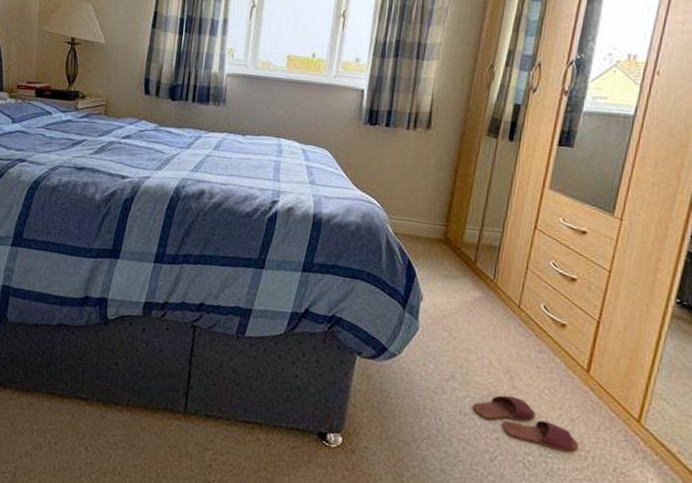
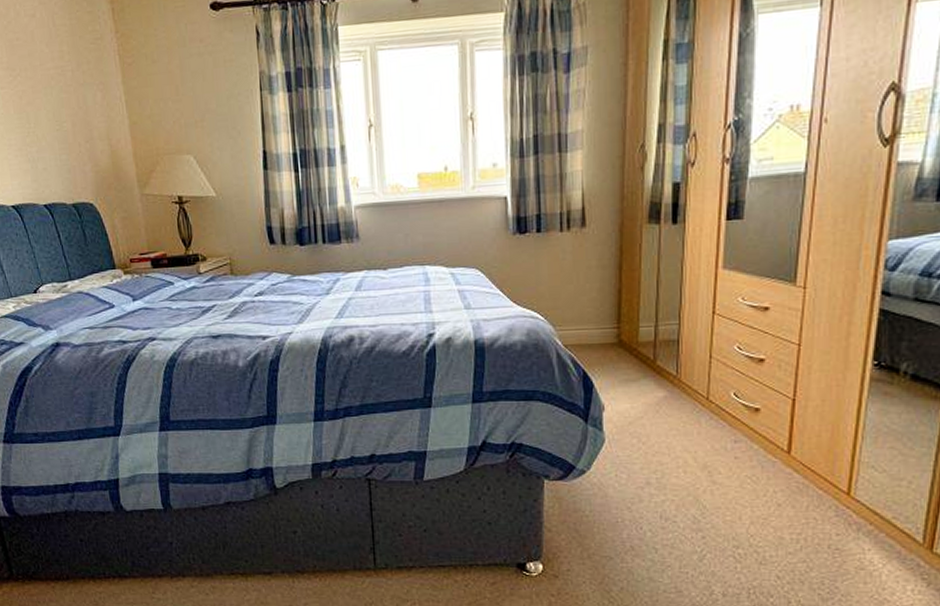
slippers: present [472,395,579,452] -> none [672,492,789,538]

